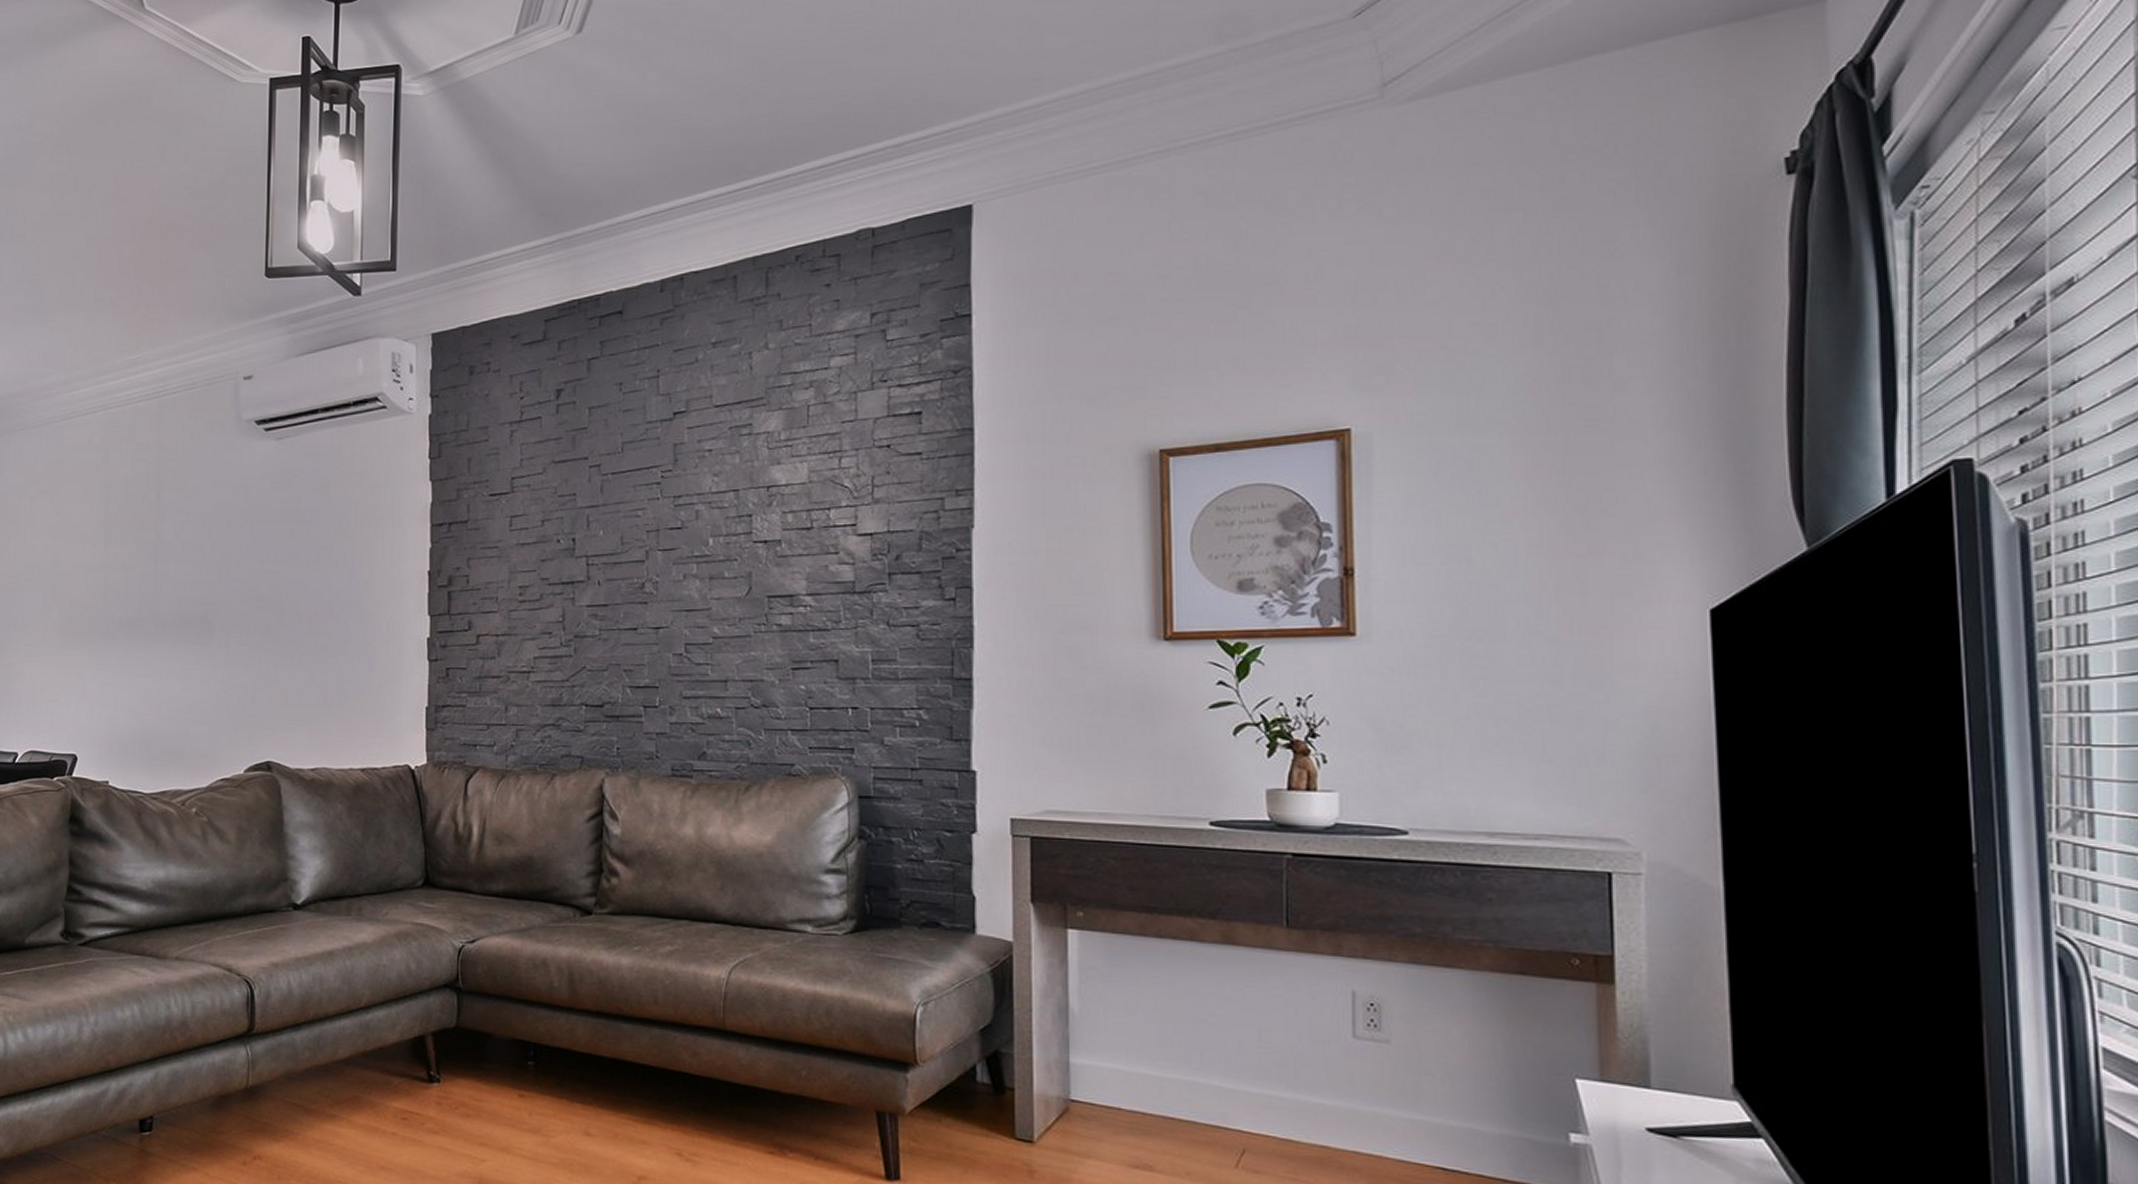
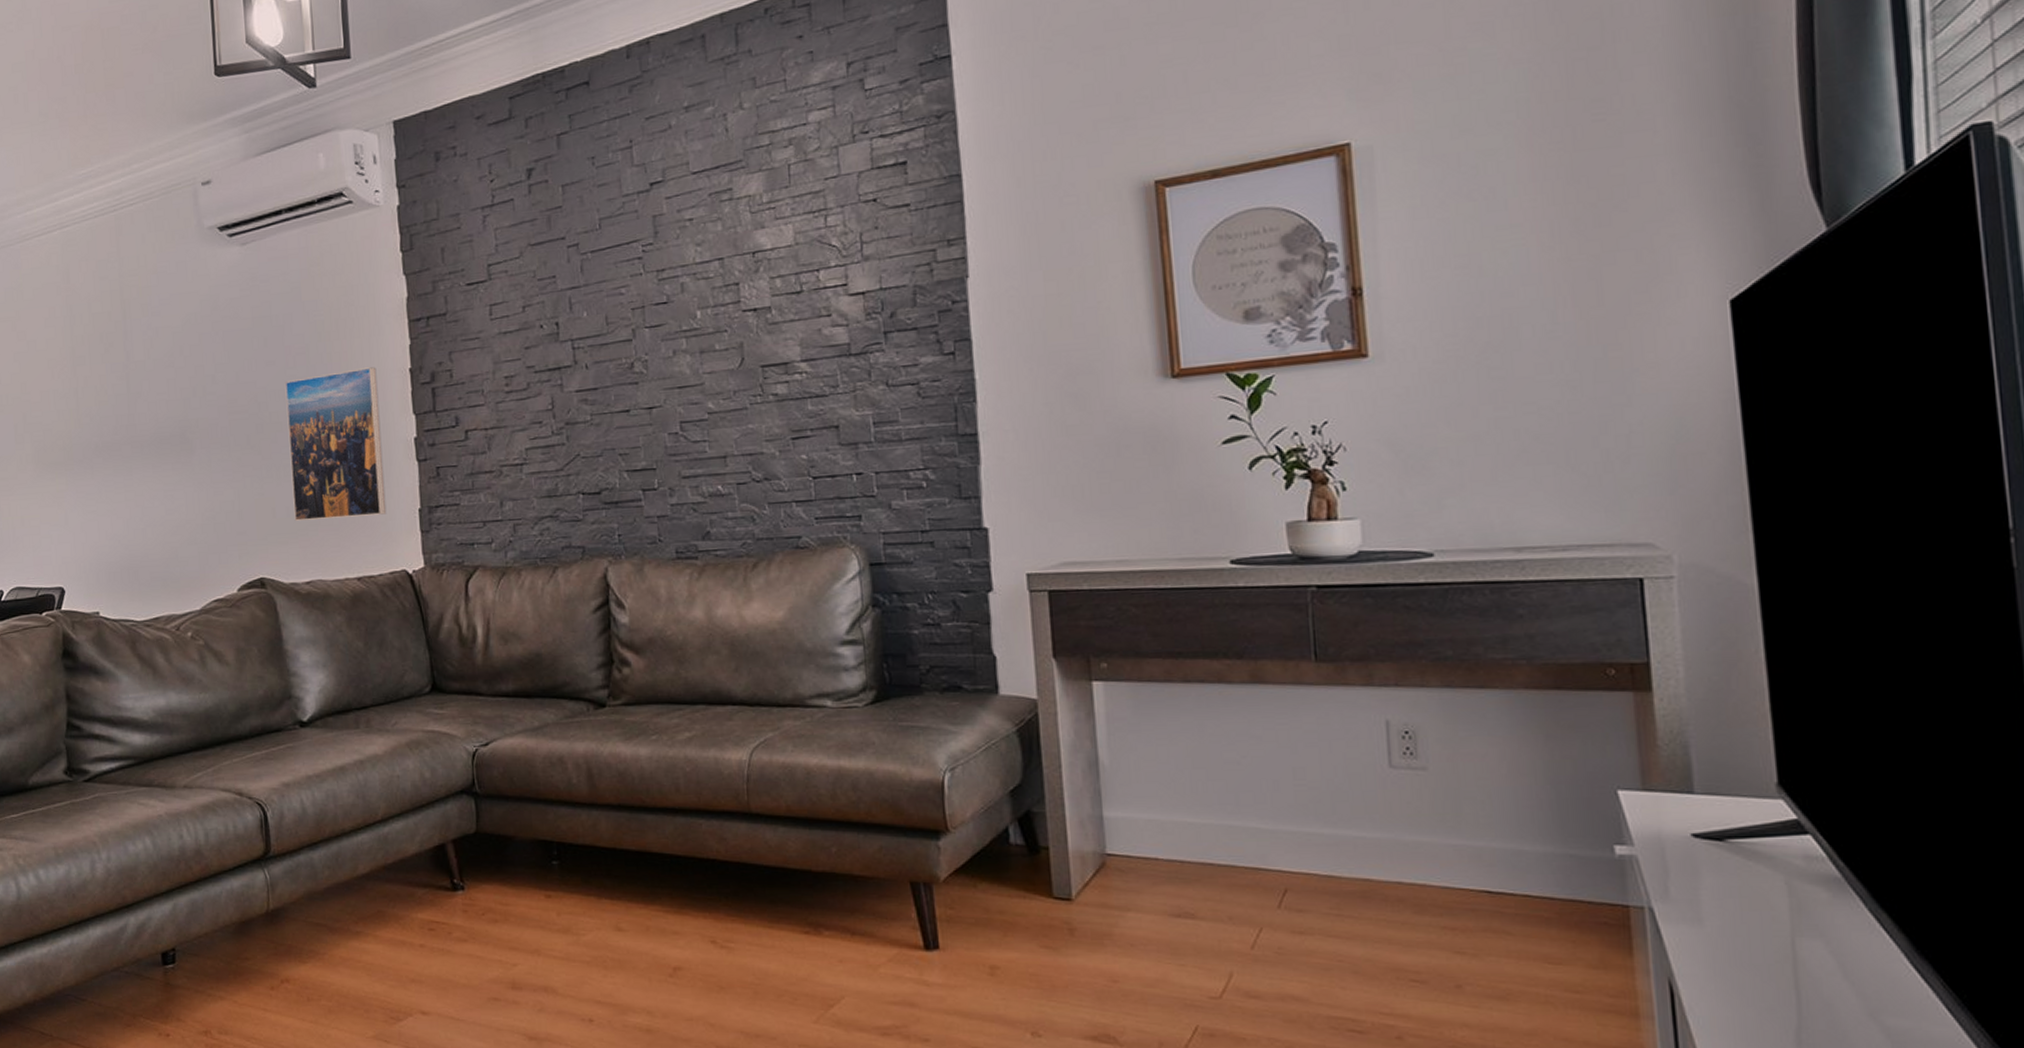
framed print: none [305,567,396,710] -> present [284,367,387,521]

